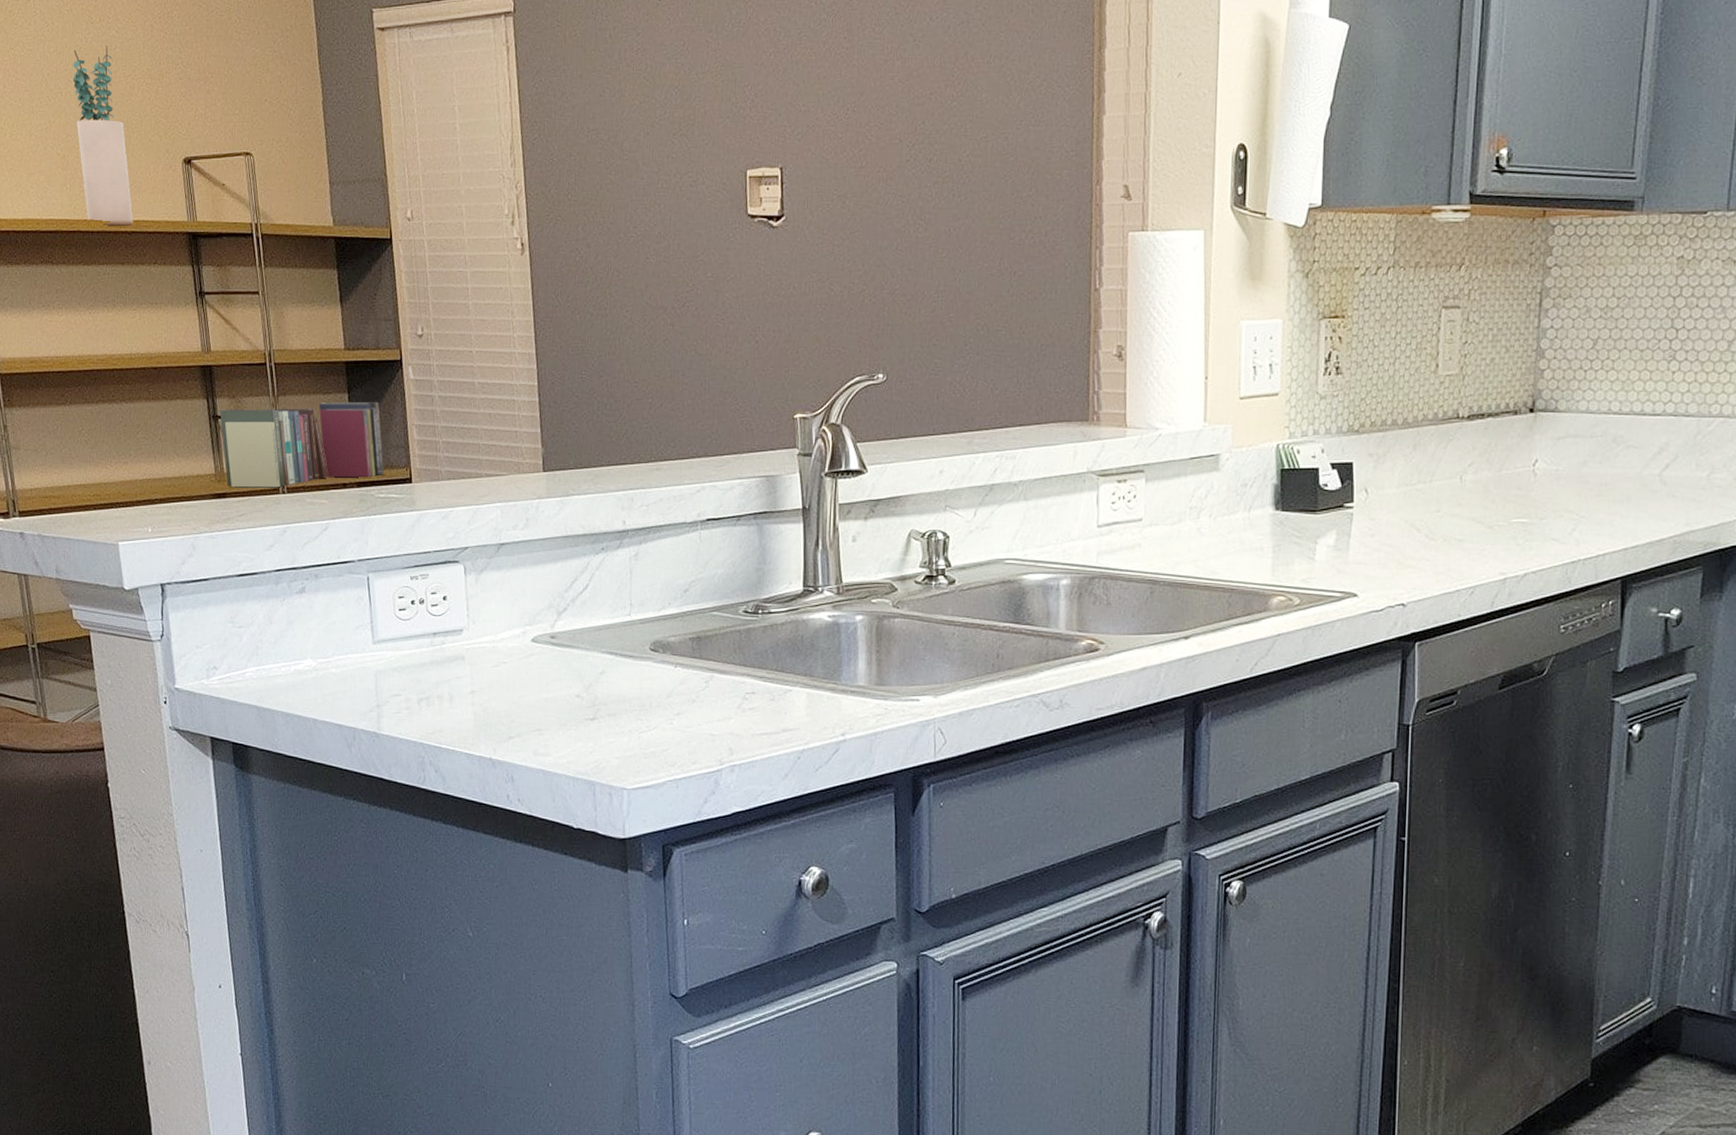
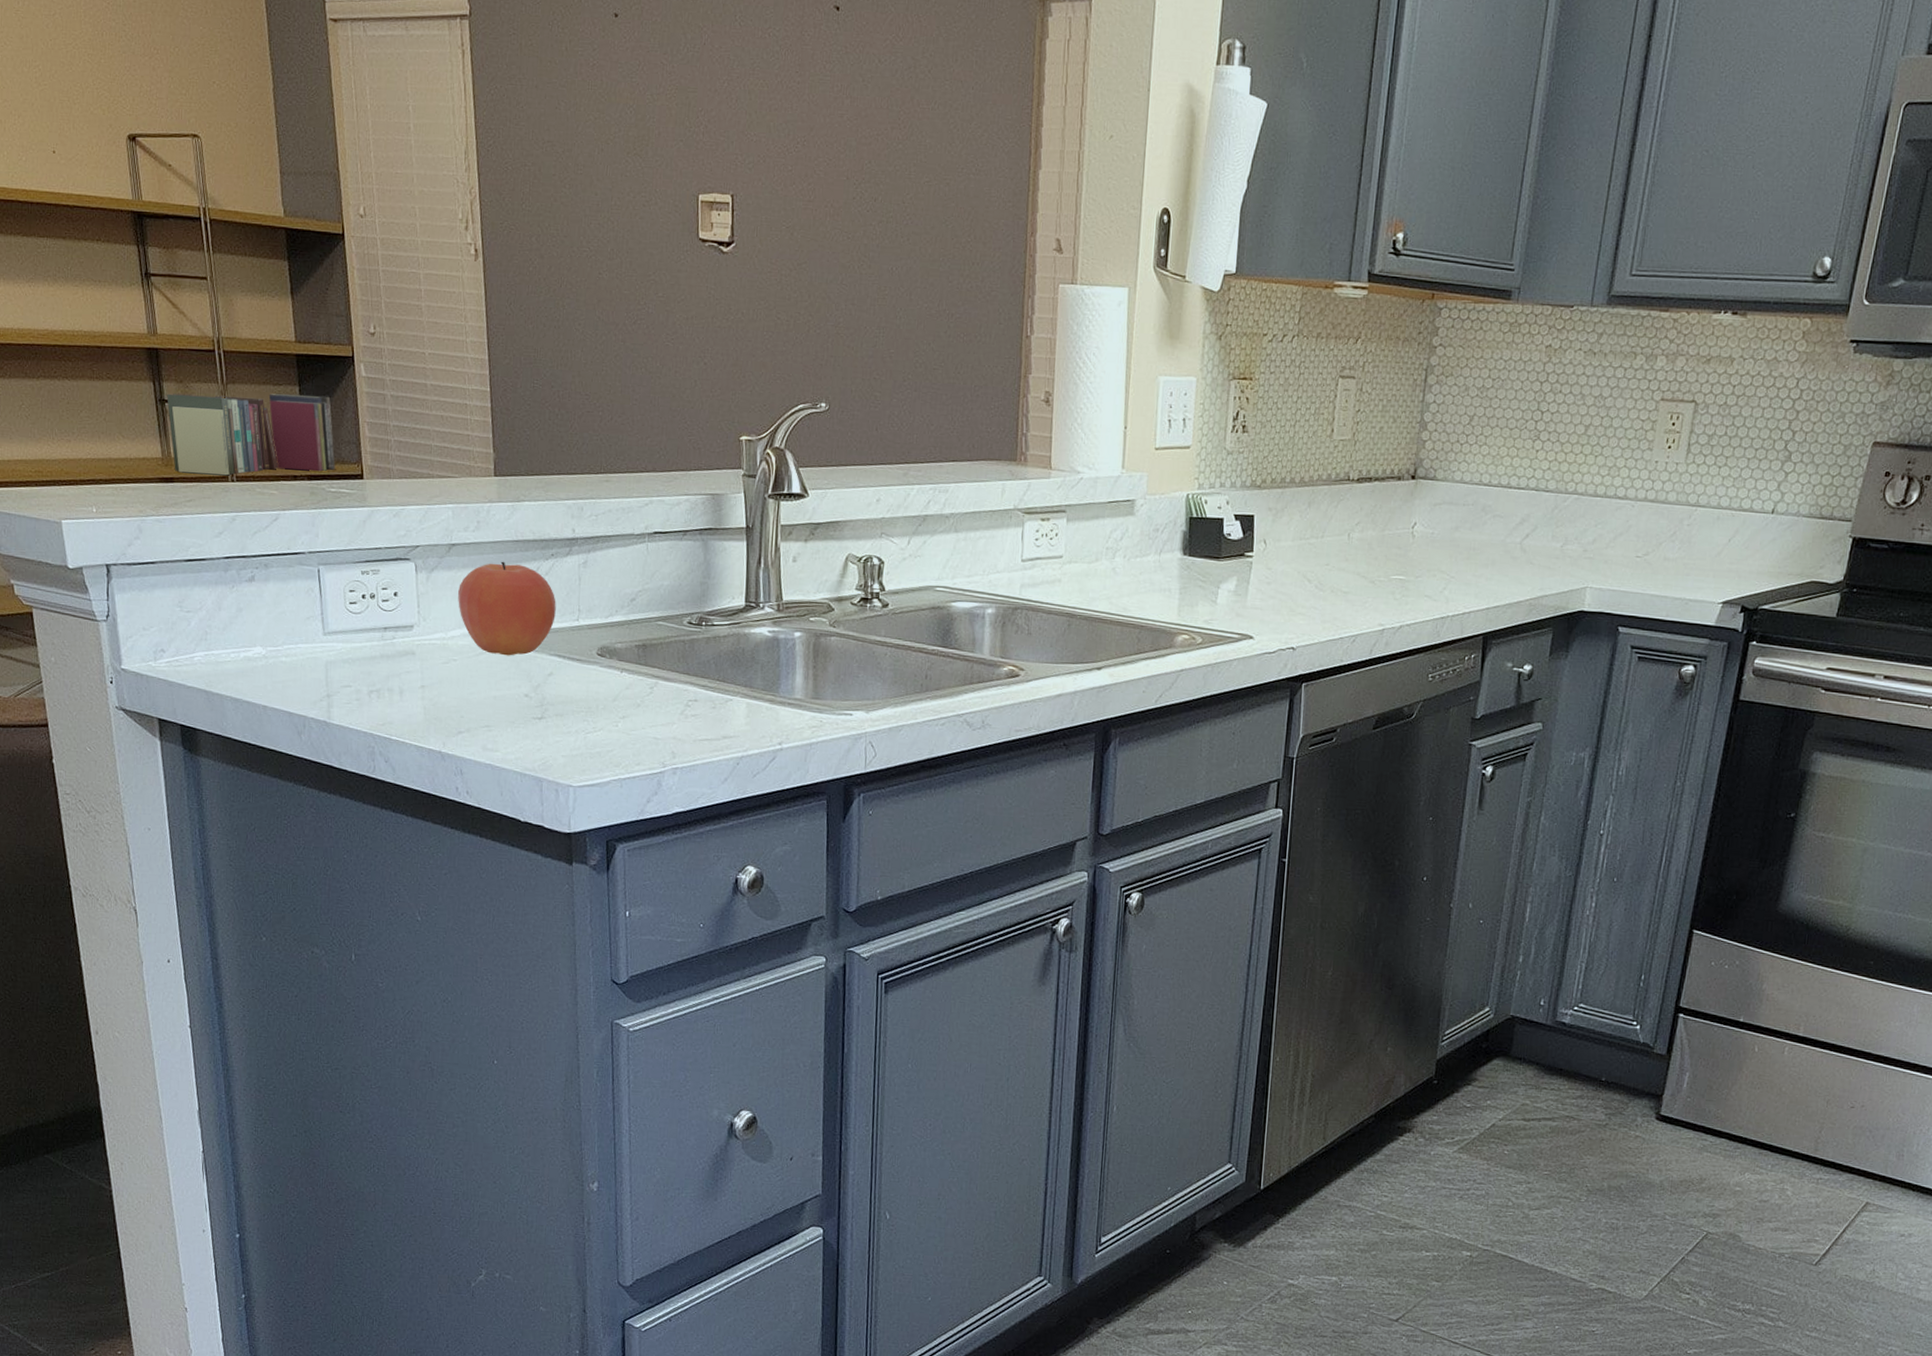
vase: present [73,45,133,228] -> none [9,10,75,201]
fruit: none [507,558,607,656] -> present [458,561,556,656]

